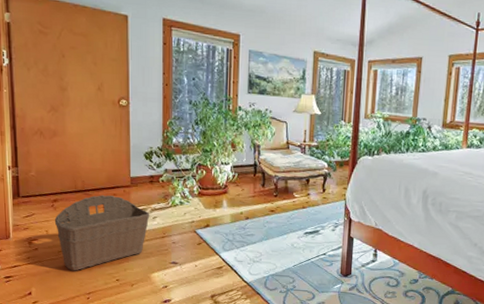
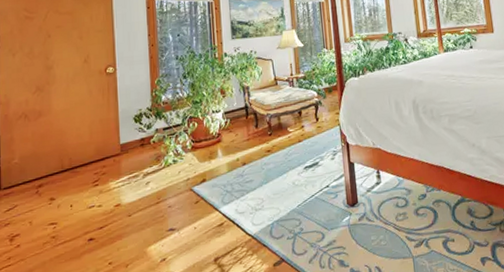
wicker basket: present [54,195,150,271] -> none [39,167,143,264]

